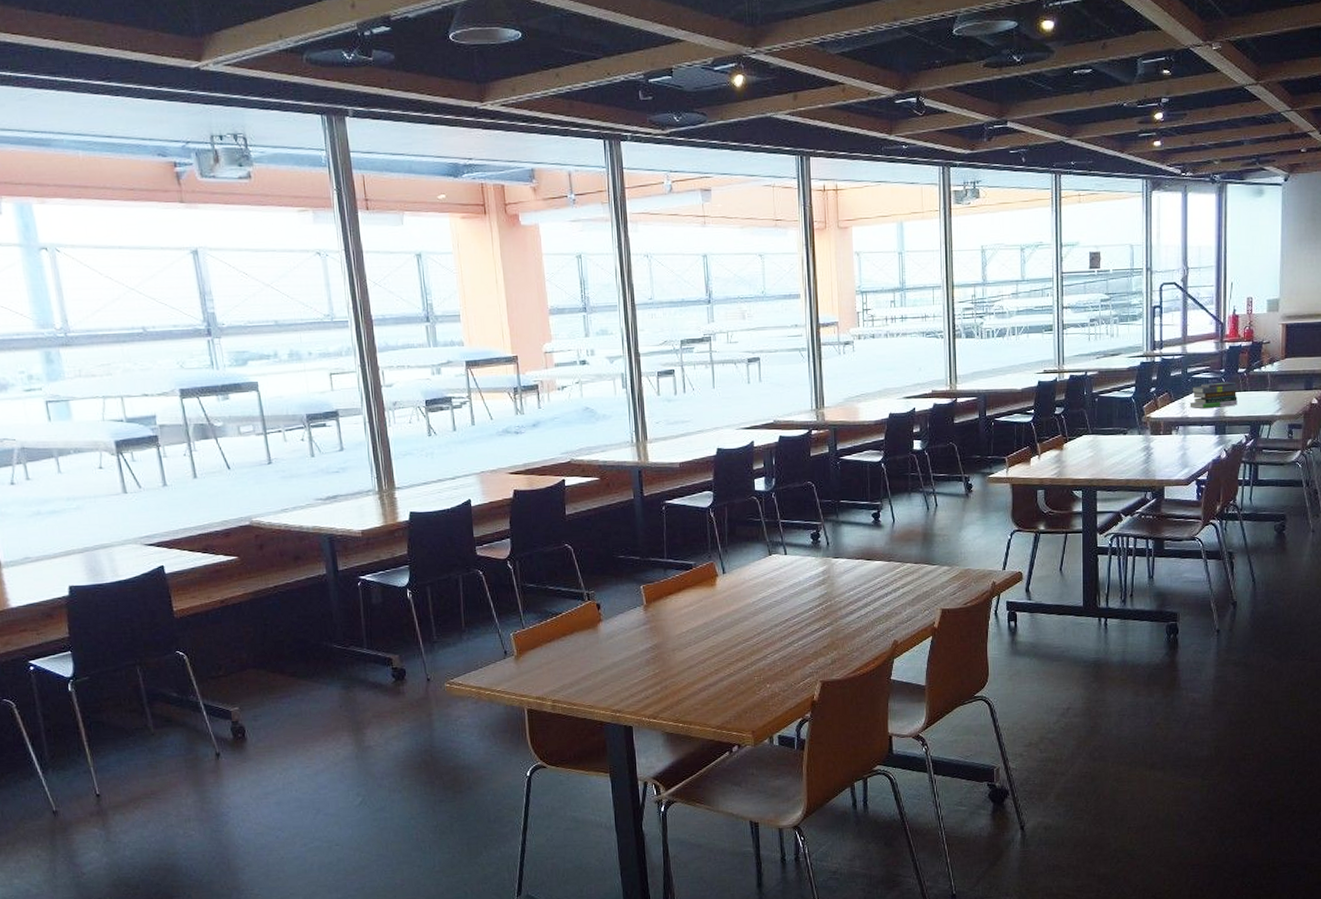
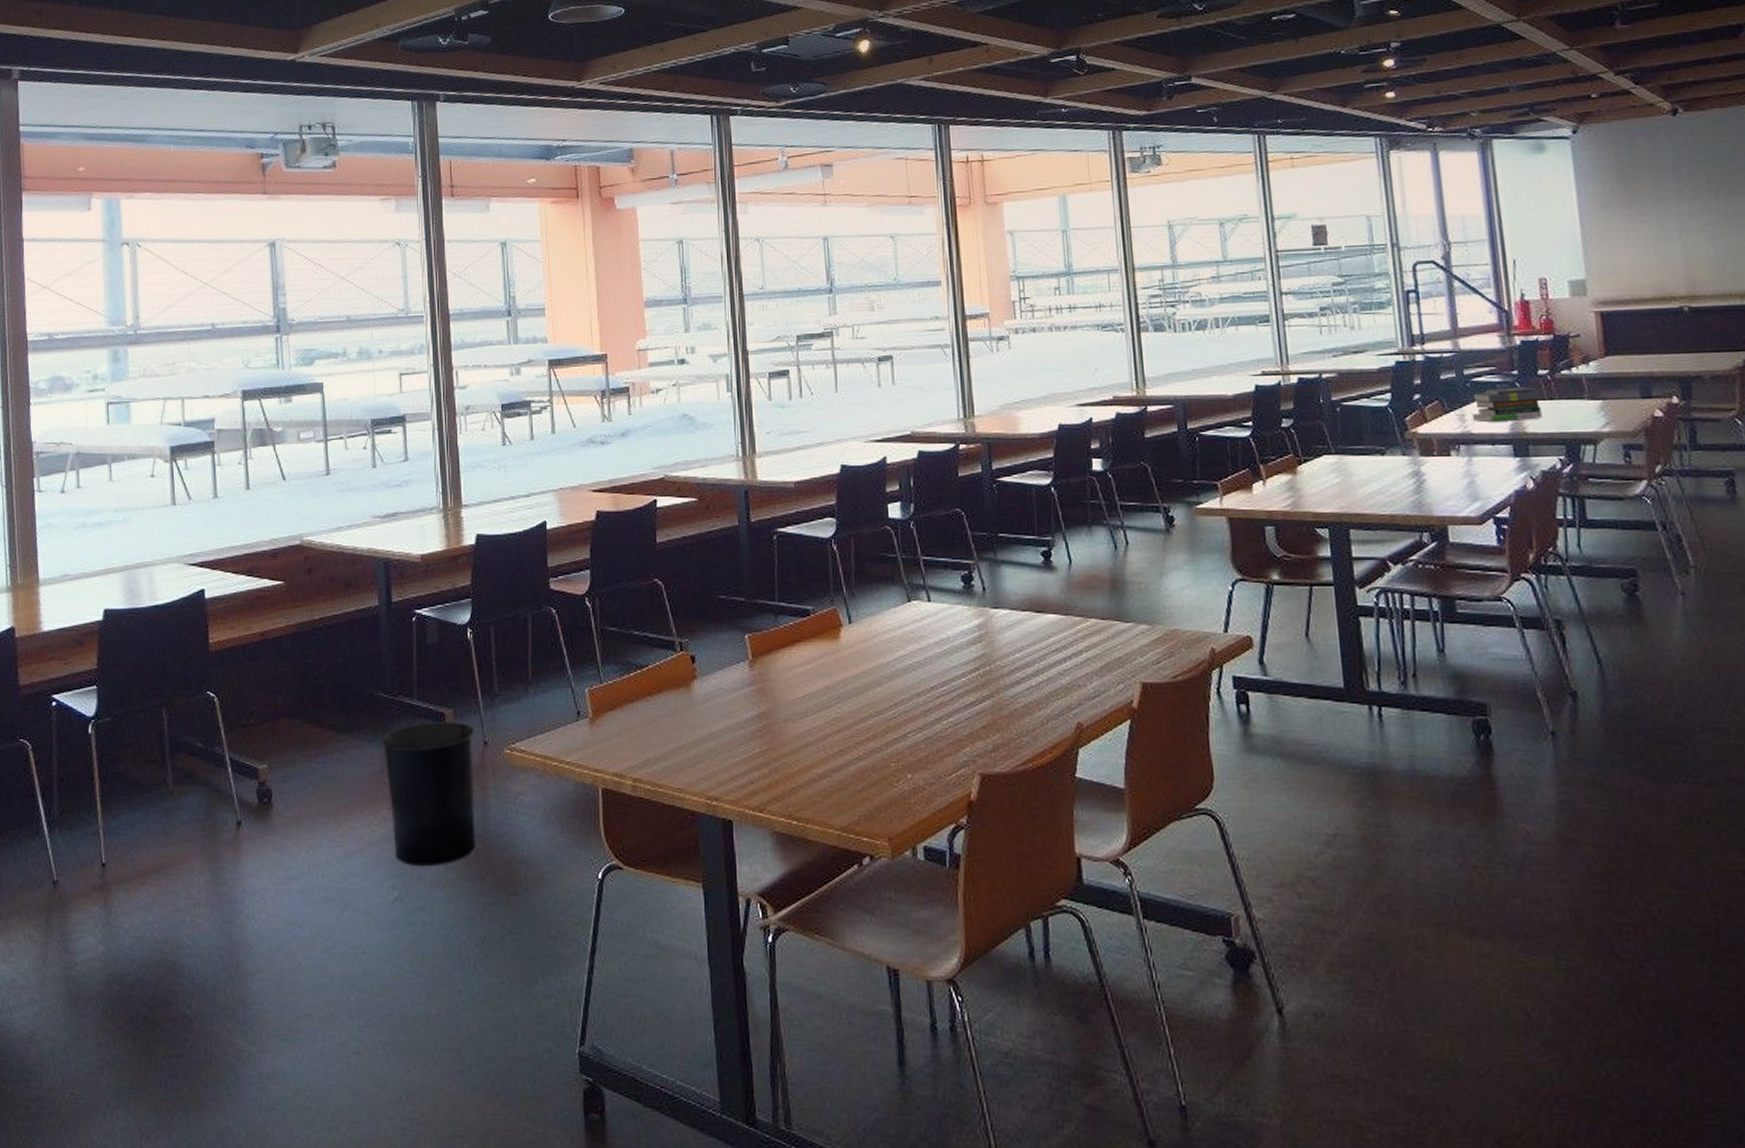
waste bin: none [337,664,425,777] -> present [381,722,476,866]

